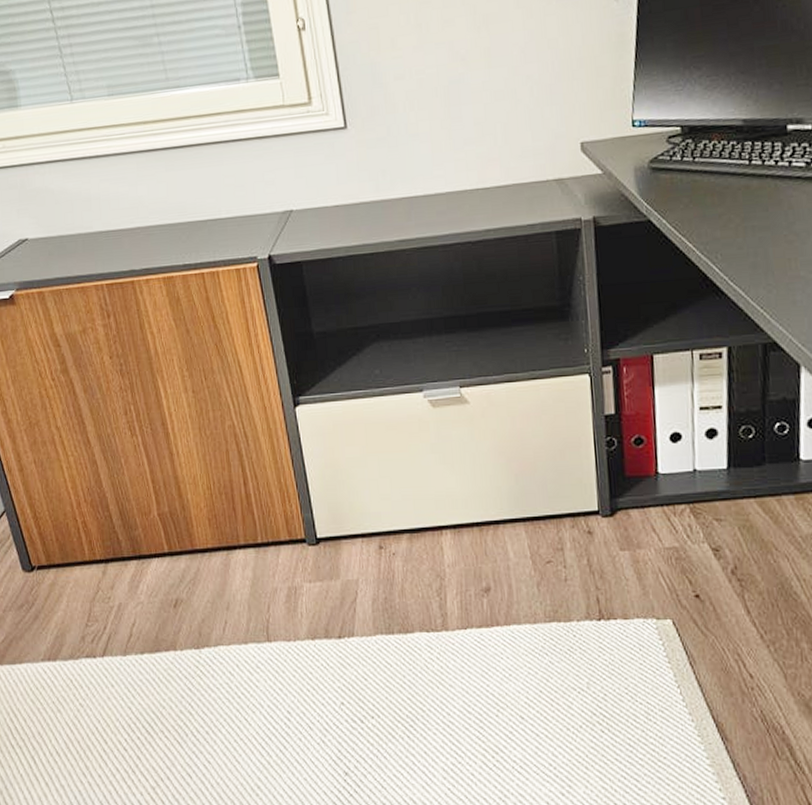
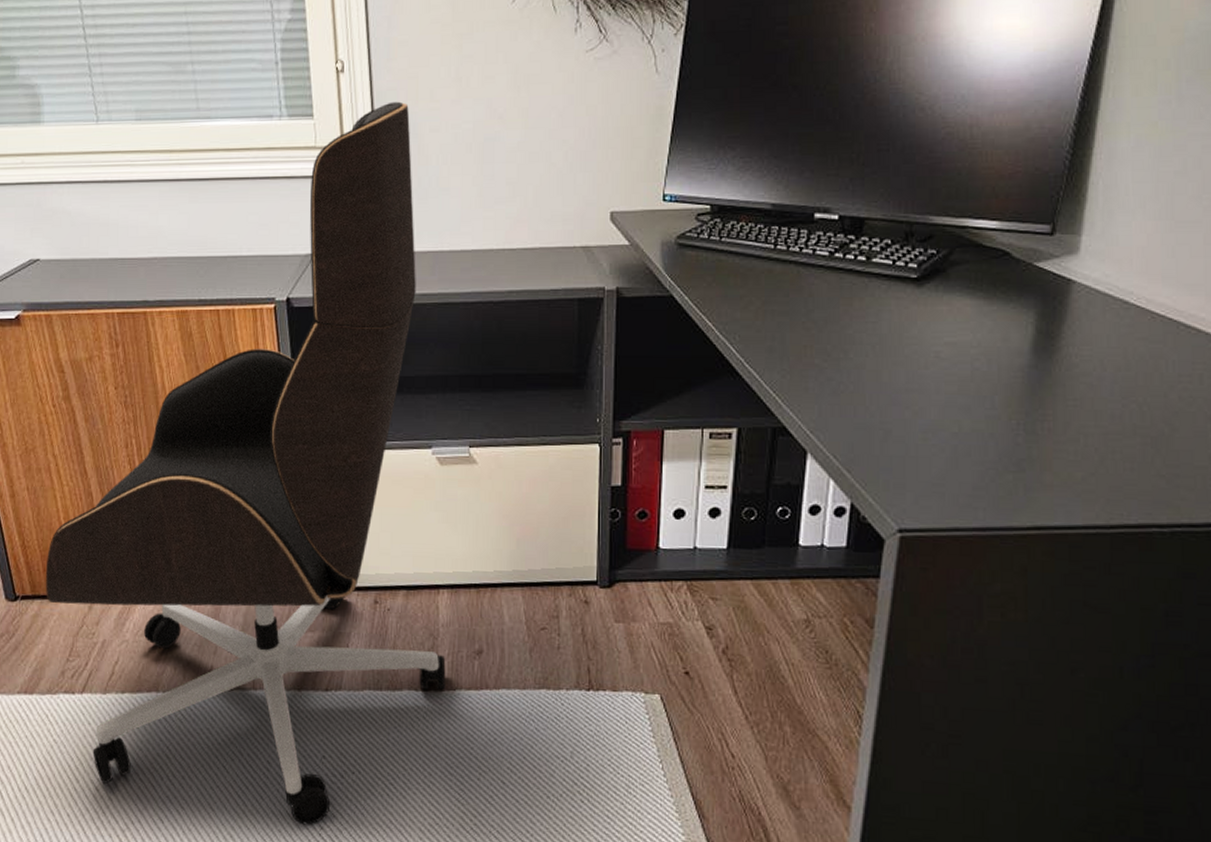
office chair: none [58,53,457,772] -> present [45,101,446,825]

